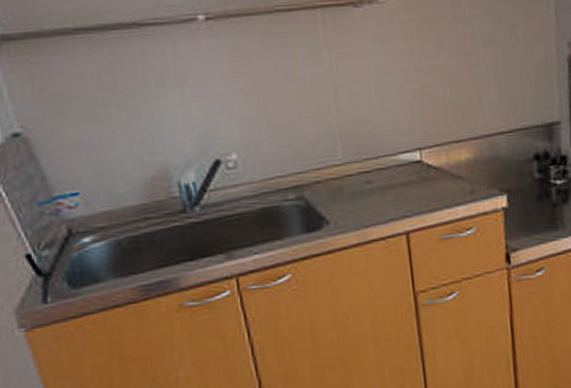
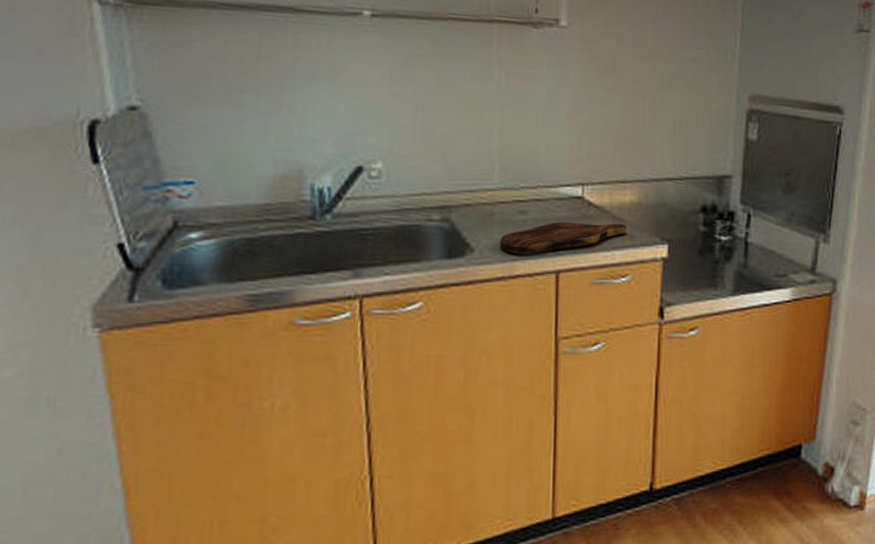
cutting board: none [351,180,467,222] -> present [499,221,628,255]

